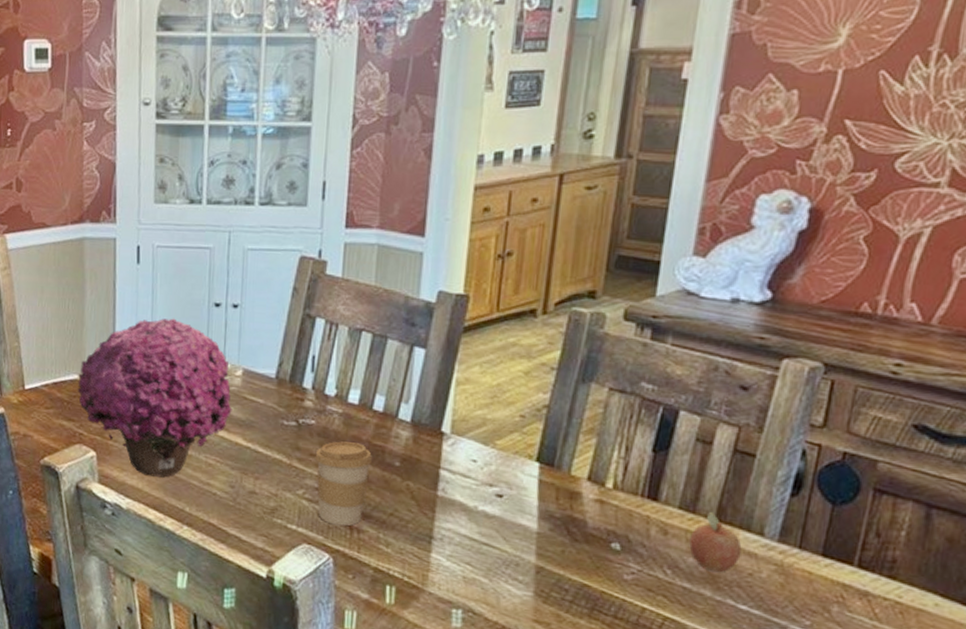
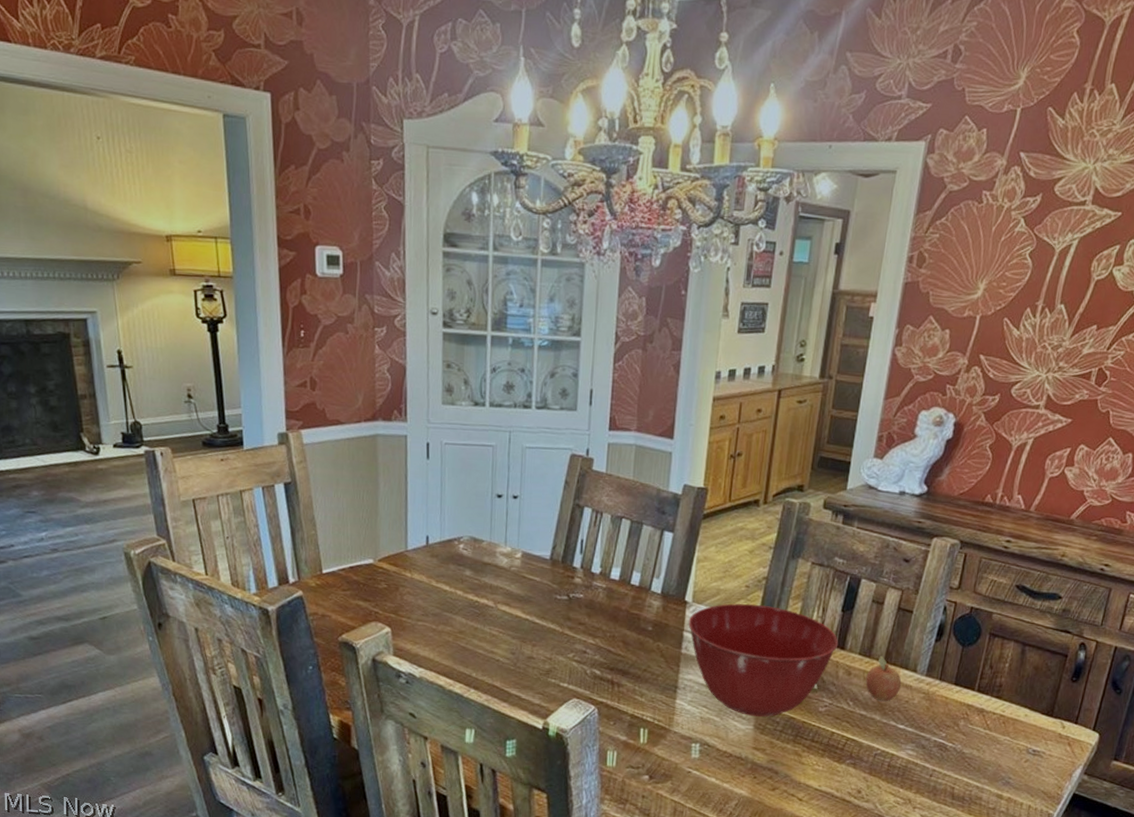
flower: present [77,318,232,478] -> none [373,508,513,648]
coffee cup: present [315,441,373,526] -> none [583,611,631,682]
mixing bowl: none [445,437,650,582] -> present [688,603,839,717]

